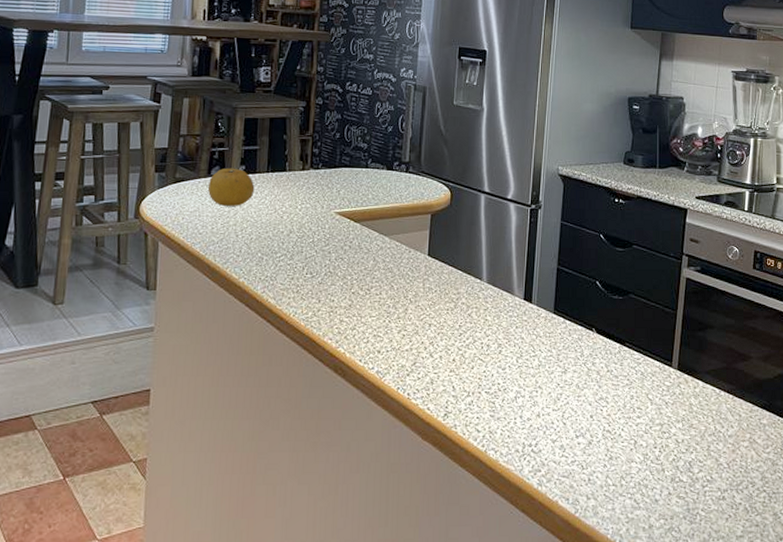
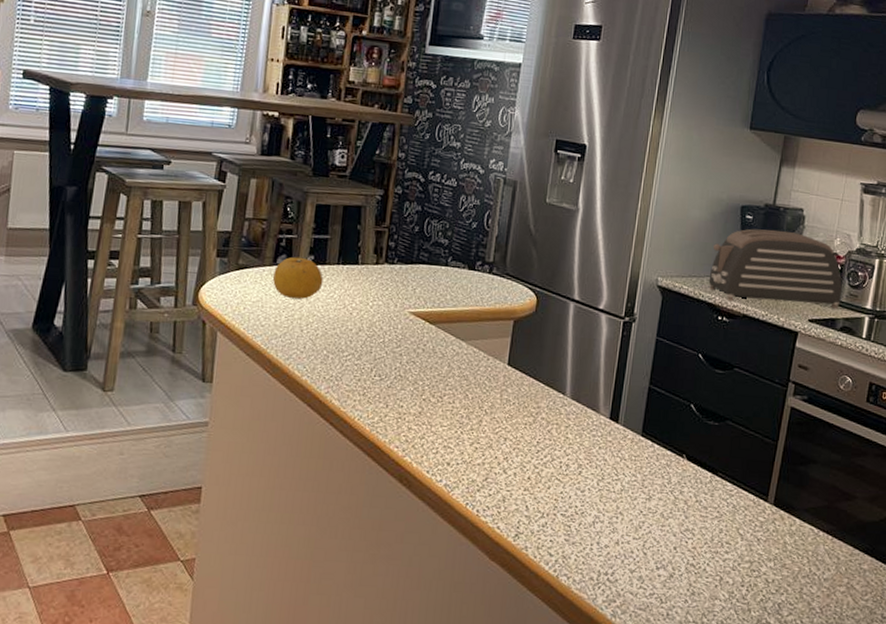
toaster: none [604,117,723,186] -> present [708,228,842,309]

